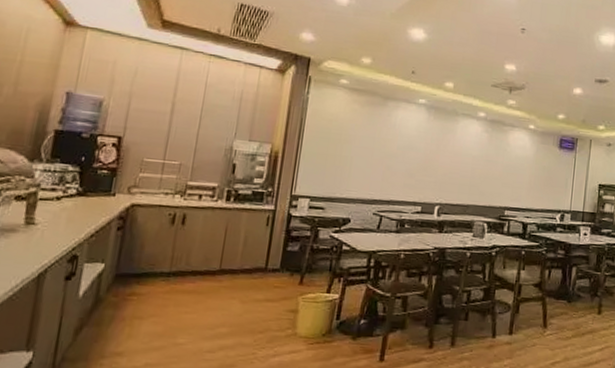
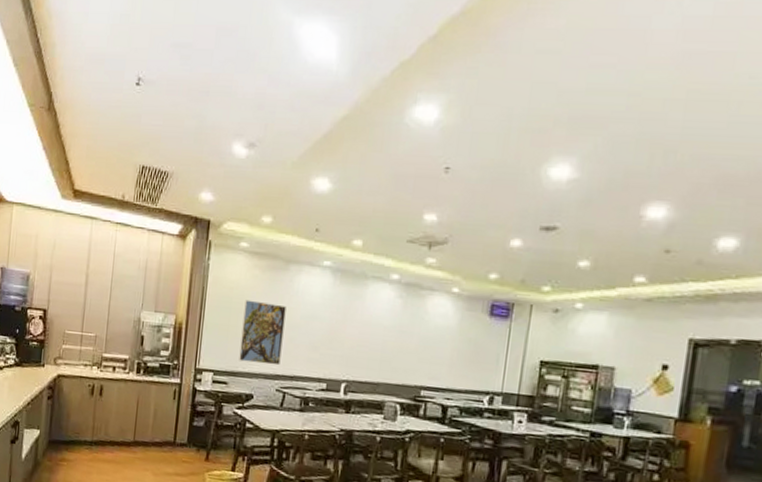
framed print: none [336,131,384,191] -> present [239,299,286,366]

